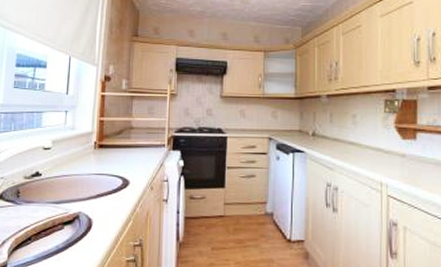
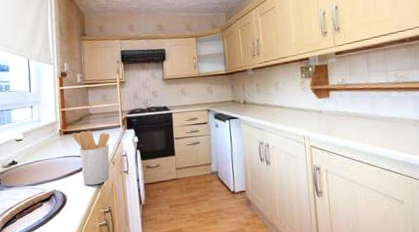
utensil holder: none [108,146,152,212] -> present [72,130,111,186]

